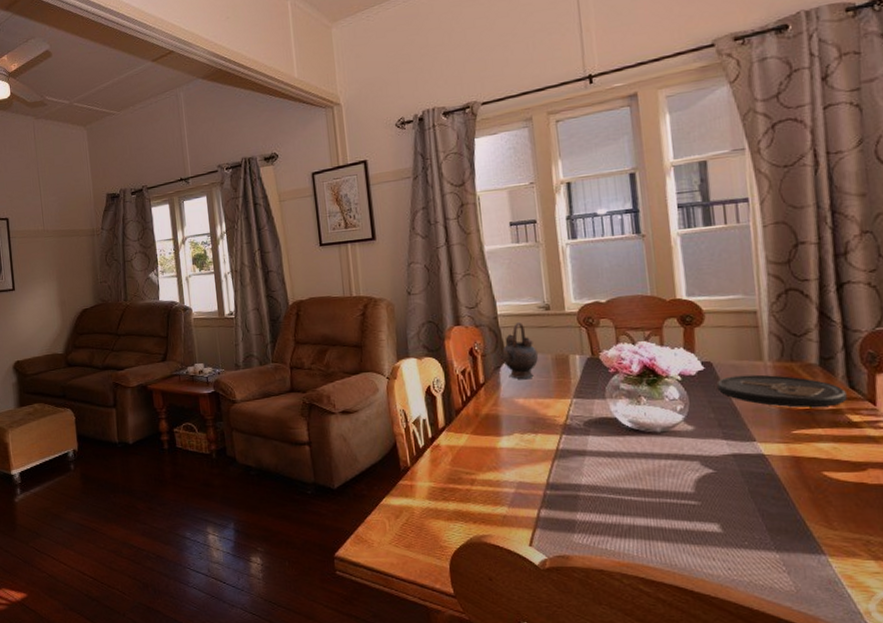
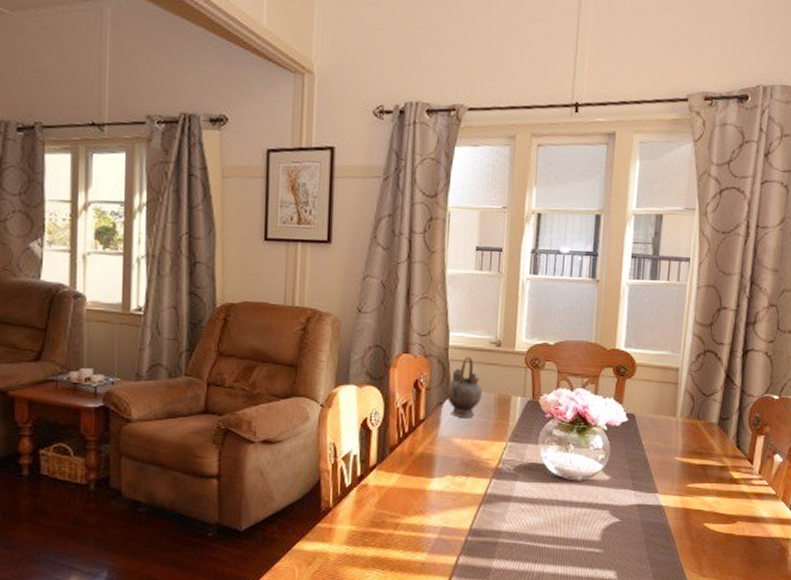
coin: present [716,374,847,408] -> none [635,429,734,463]

